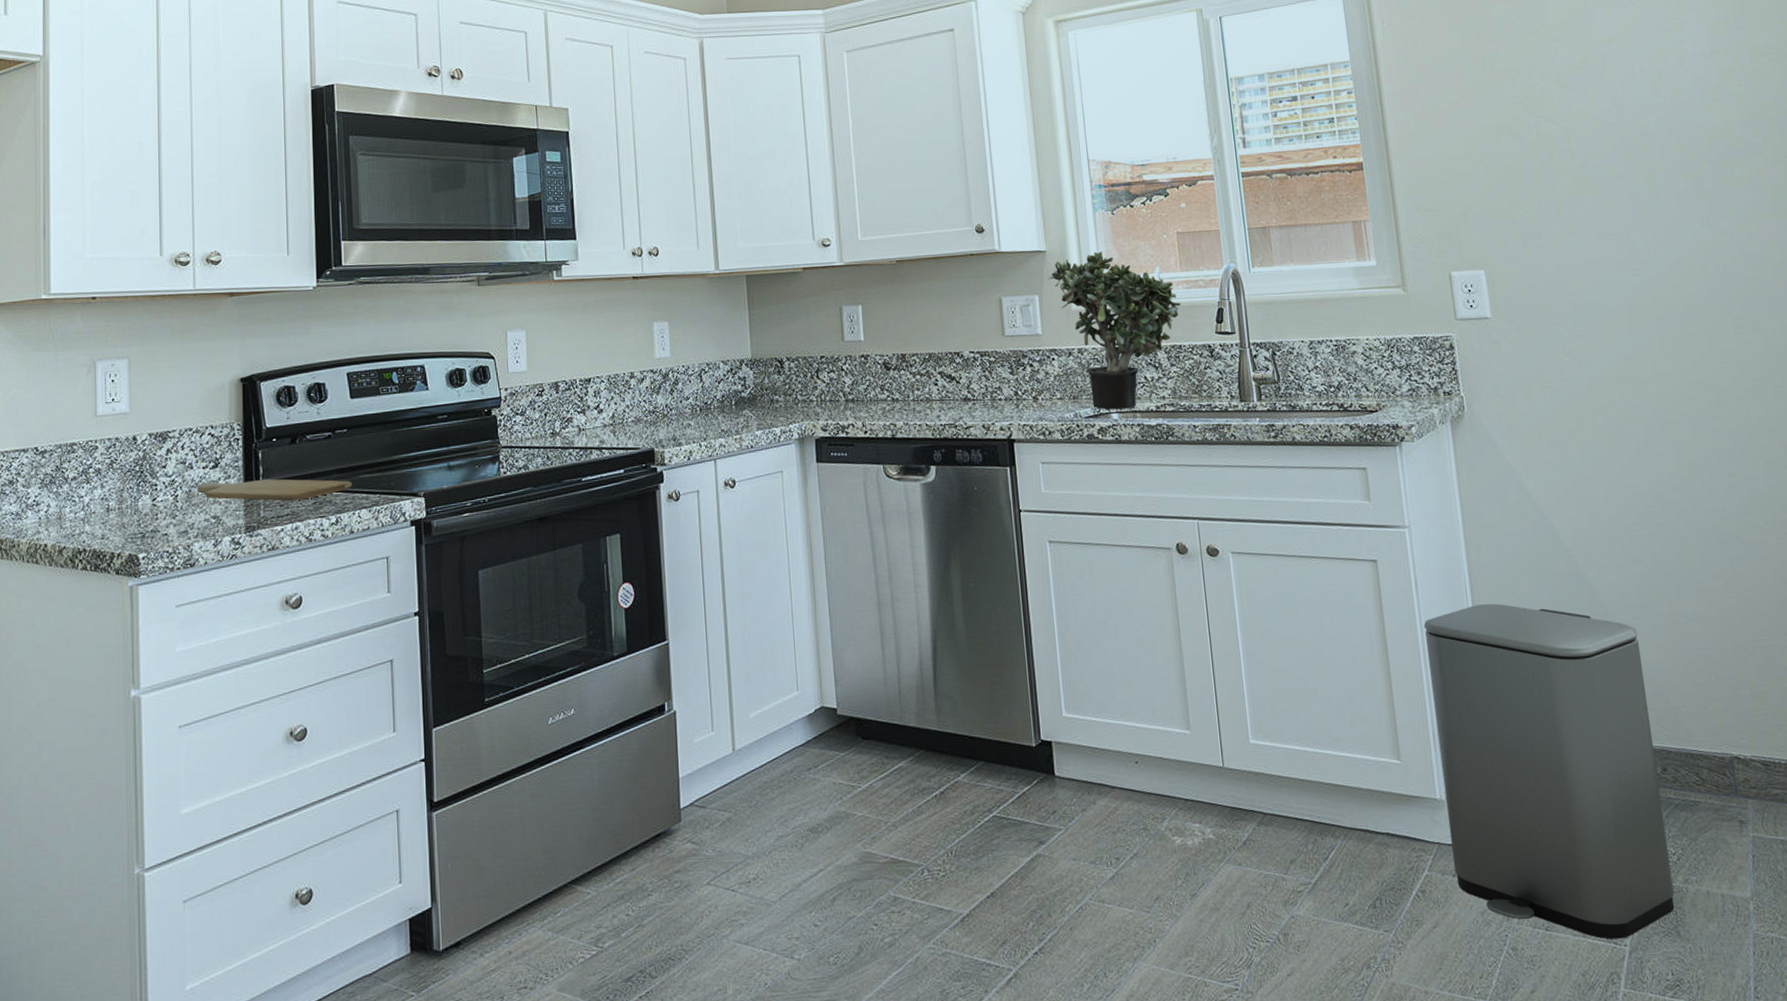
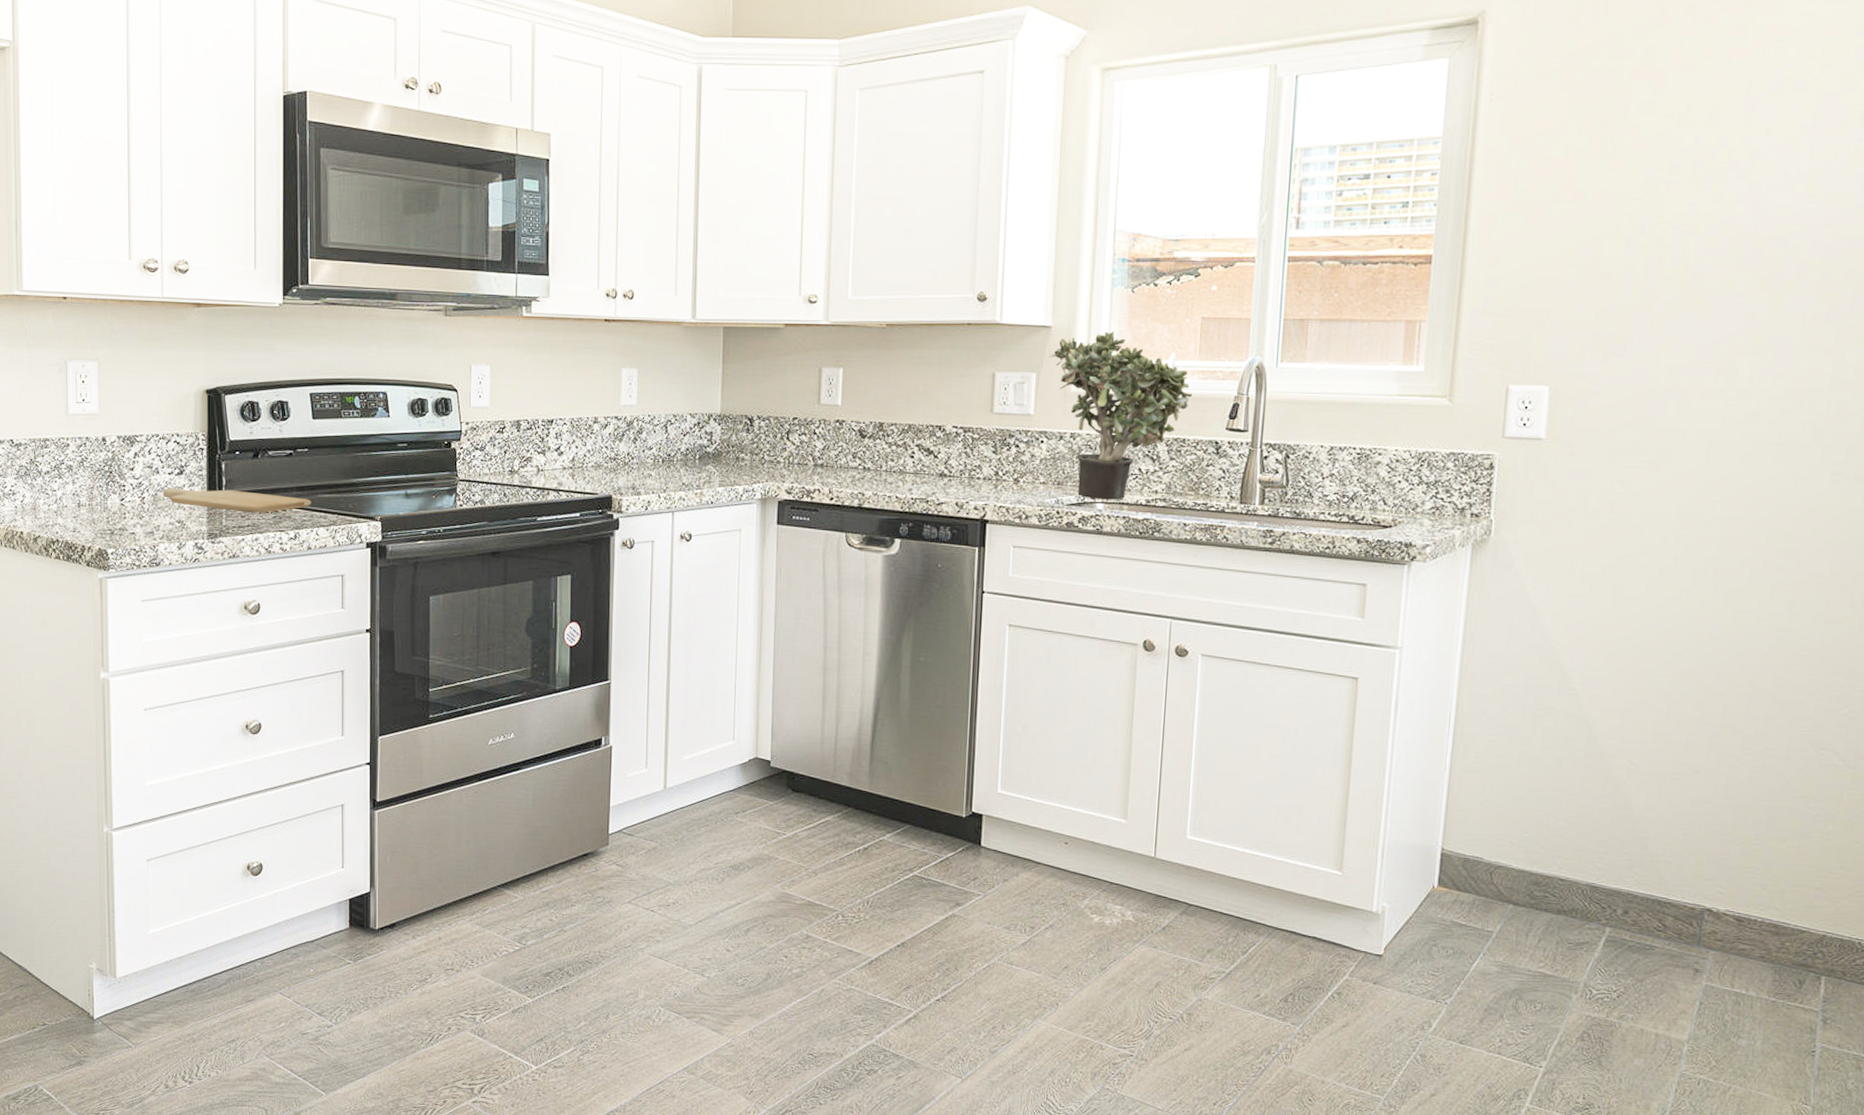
pedal bin: present [1423,603,1675,940] -> none [1376,733,1632,1061]

